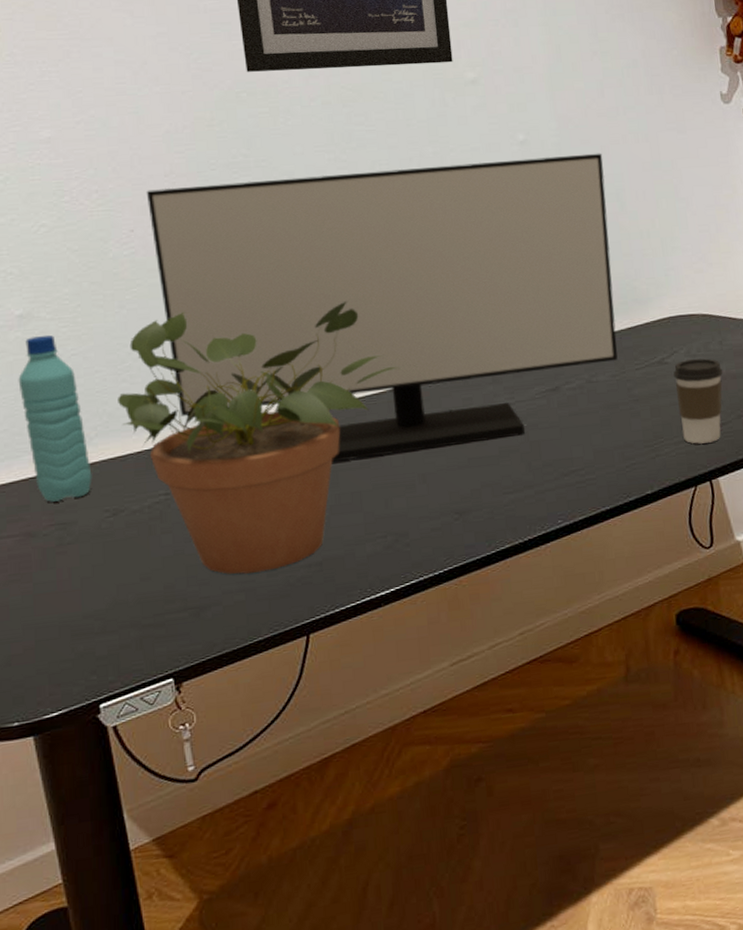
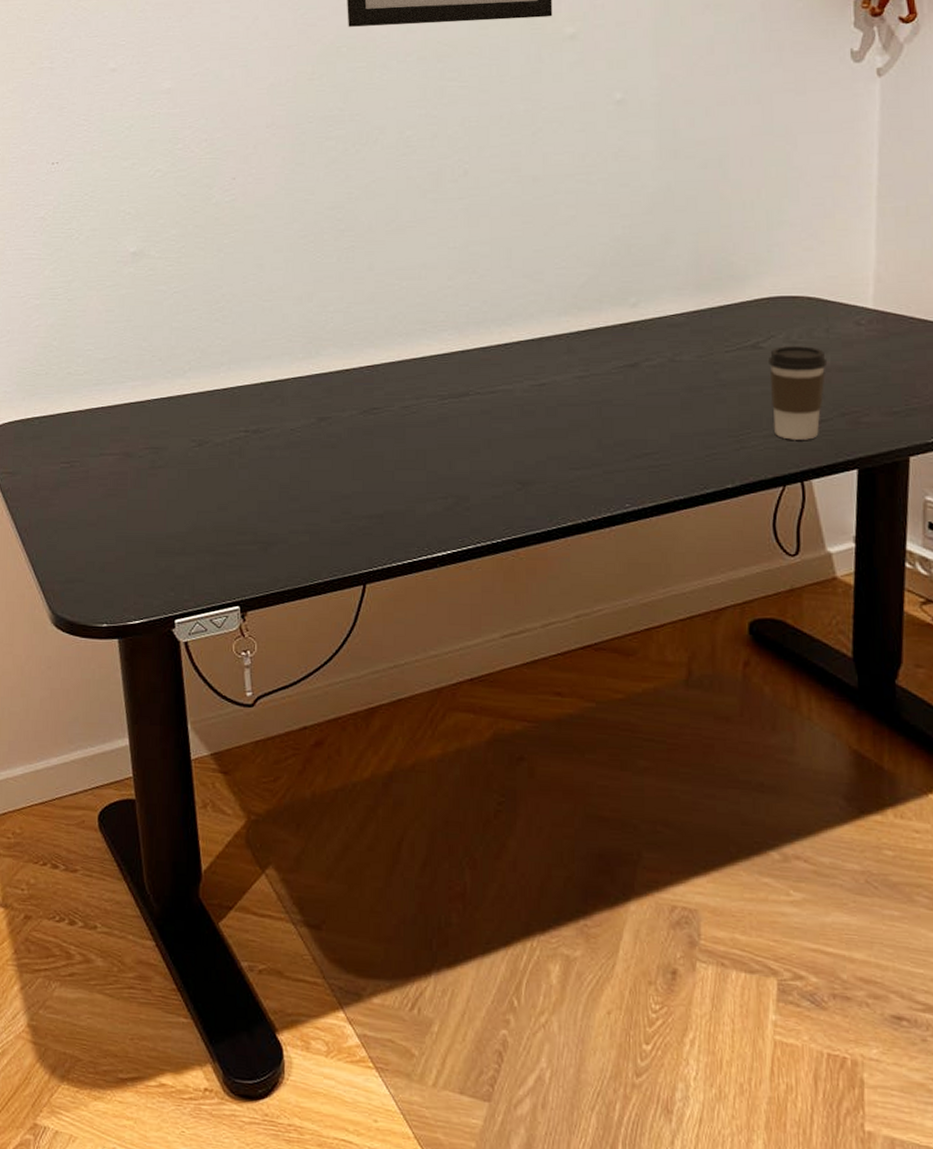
water bottle: present [18,334,92,502] -> none [128,272,184,427]
potted plant: present [118,300,401,575] -> none [210,257,475,517]
monitor: present [146,153,618,463] -> none [248,114,707,418]

